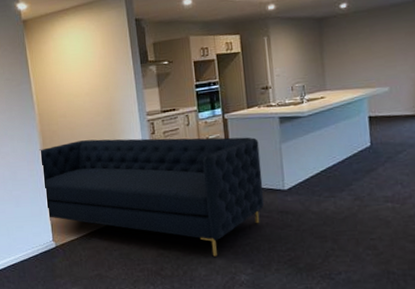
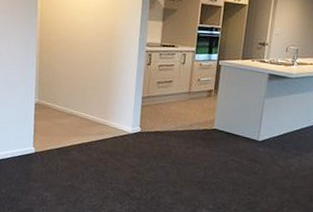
sofa: present [39,137,264,257] -> none [34,56,245,189]

